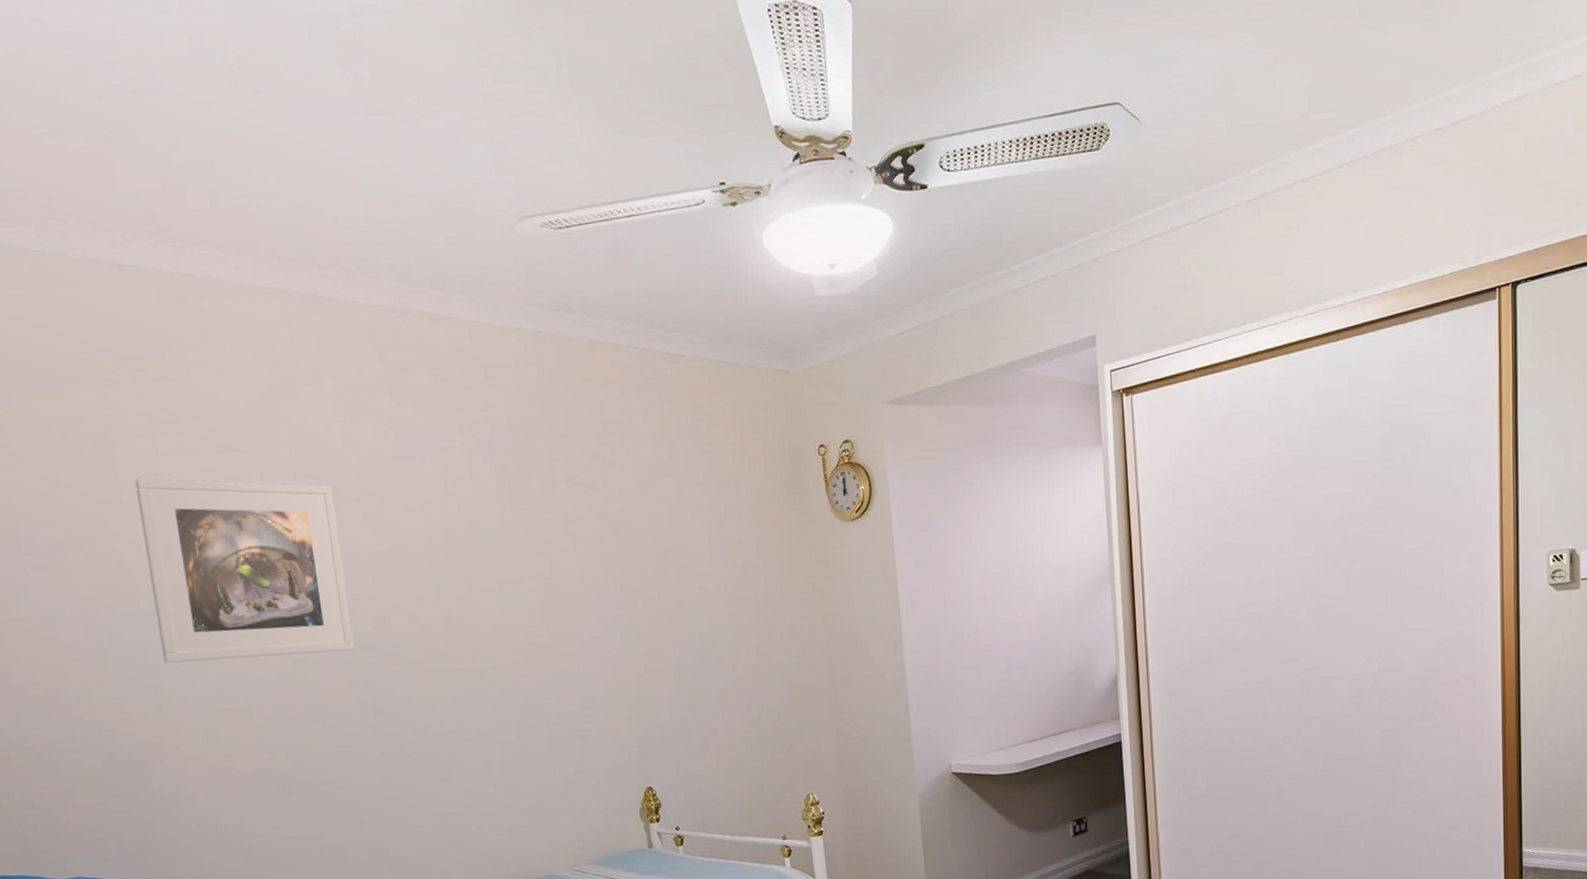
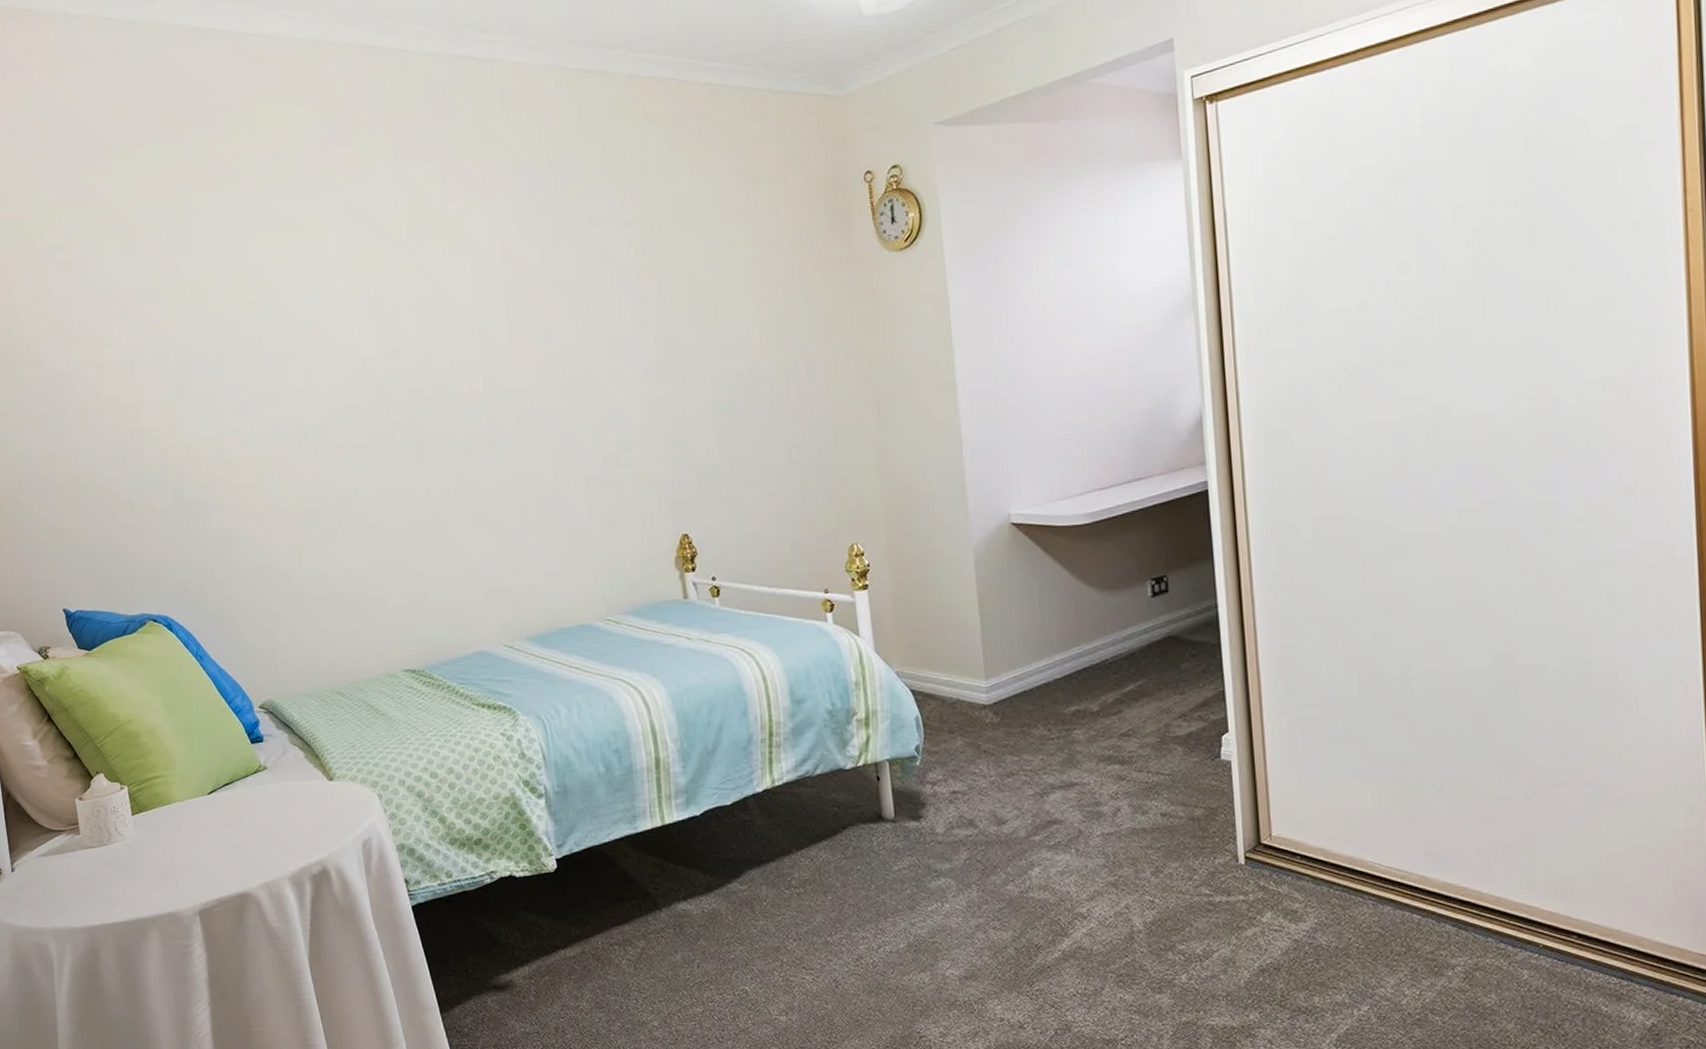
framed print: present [135,477,355,663] -> none [205,228,399,407]

